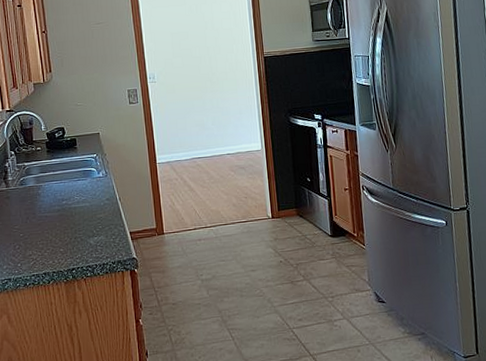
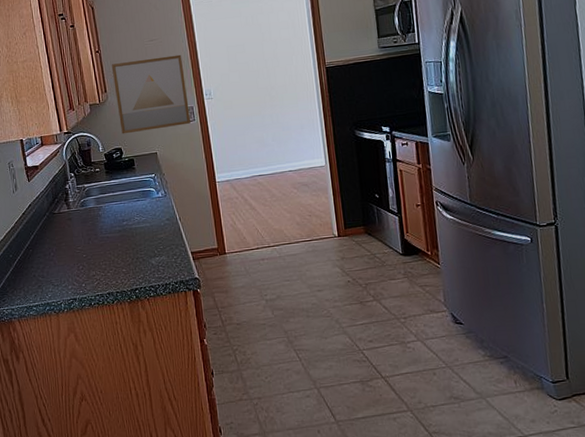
wall art: none [57,38,134,114] -> present [111,54,191,134]

